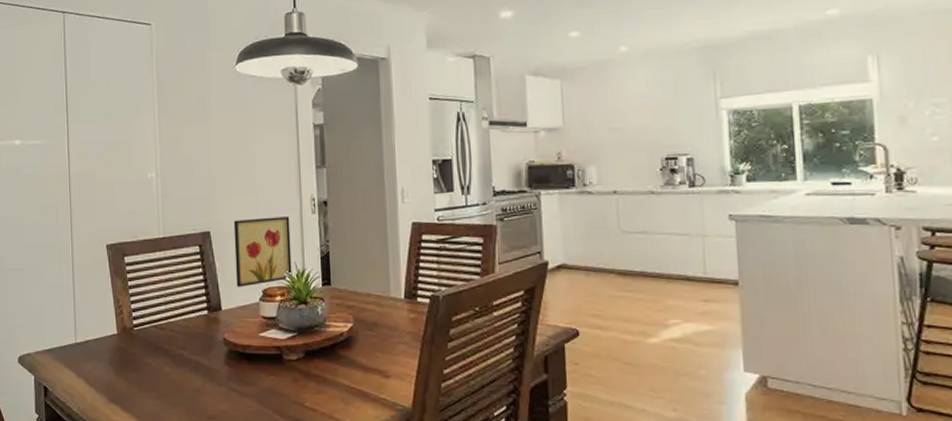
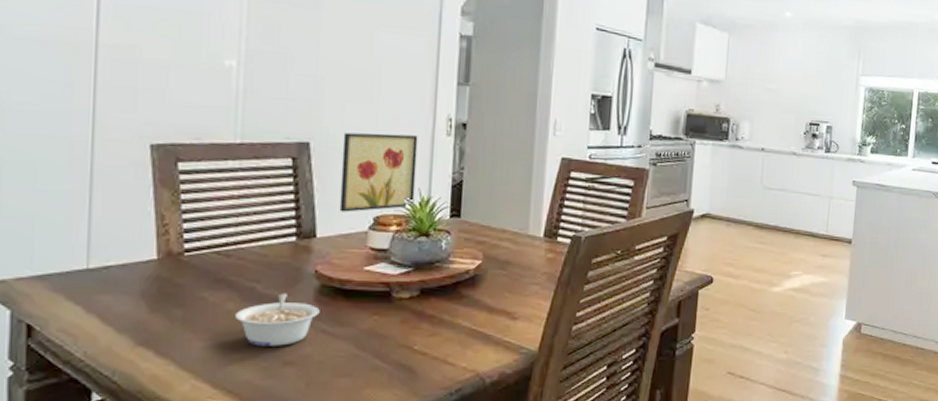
legume: none [171,358,230,403] -> present [235,293,320,346]

